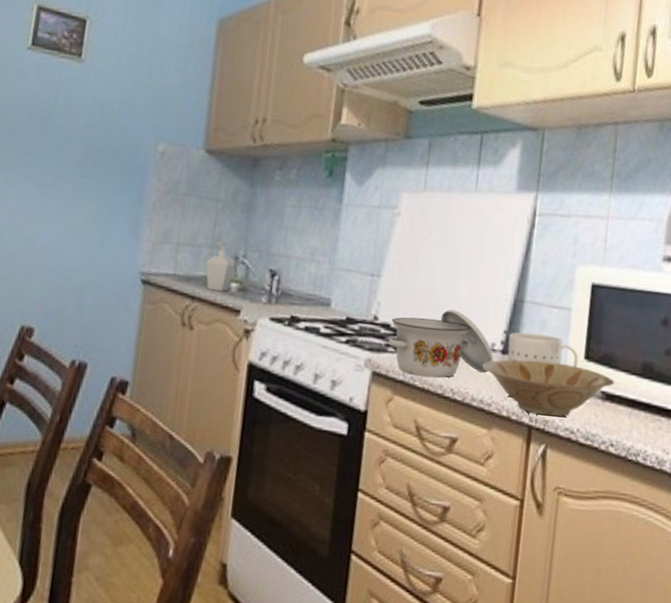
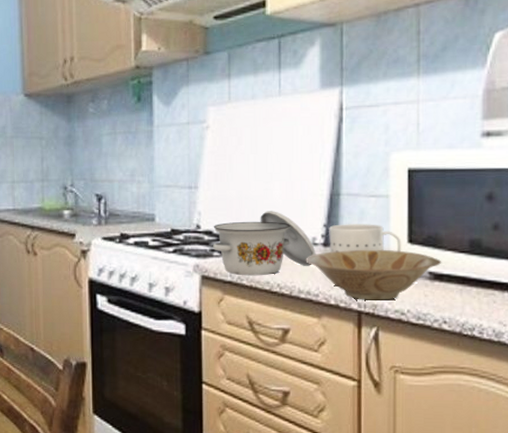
soap bottle: present [206,241,236,292] -> none [40,174,65,219]

